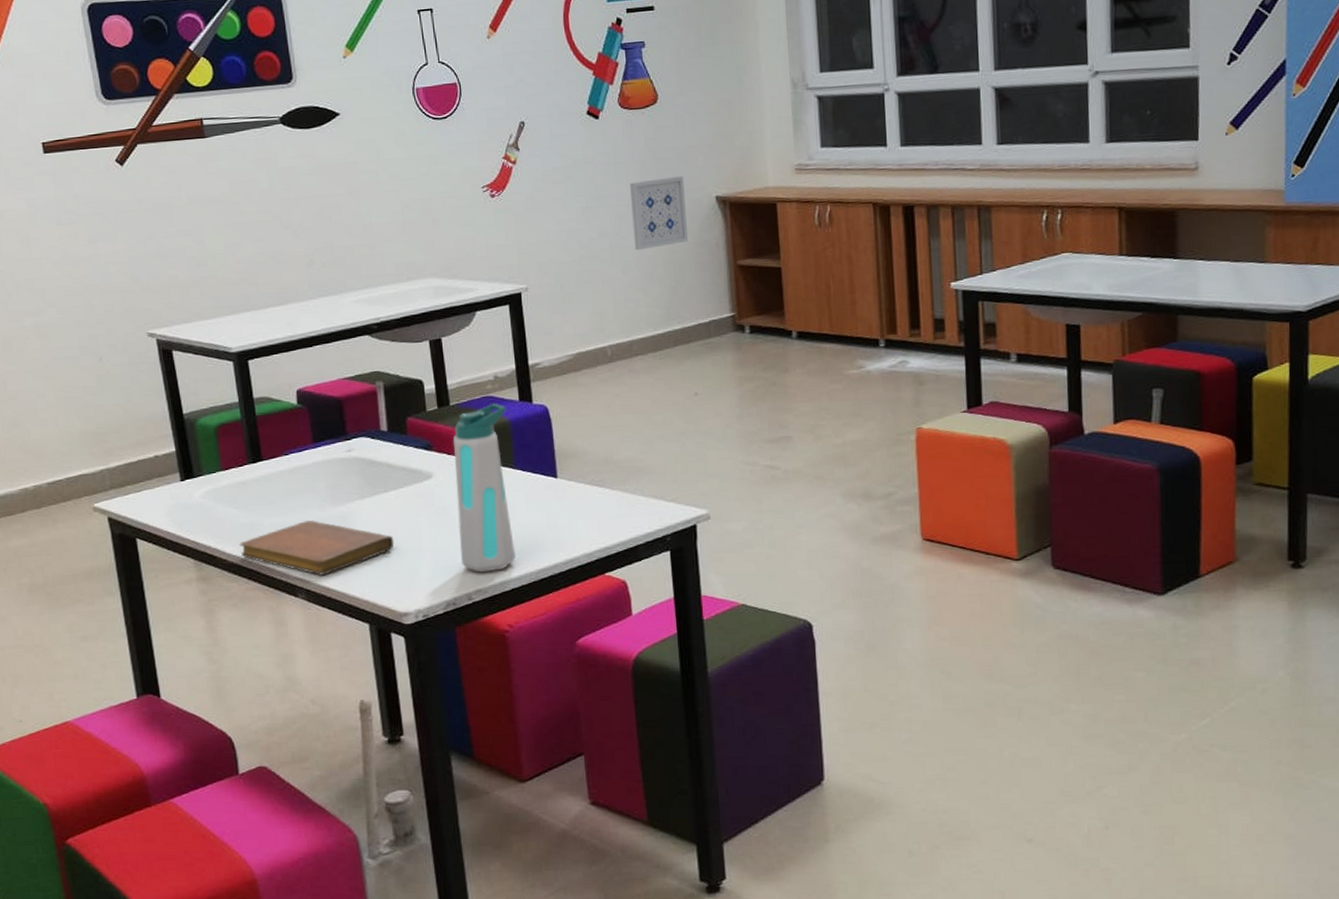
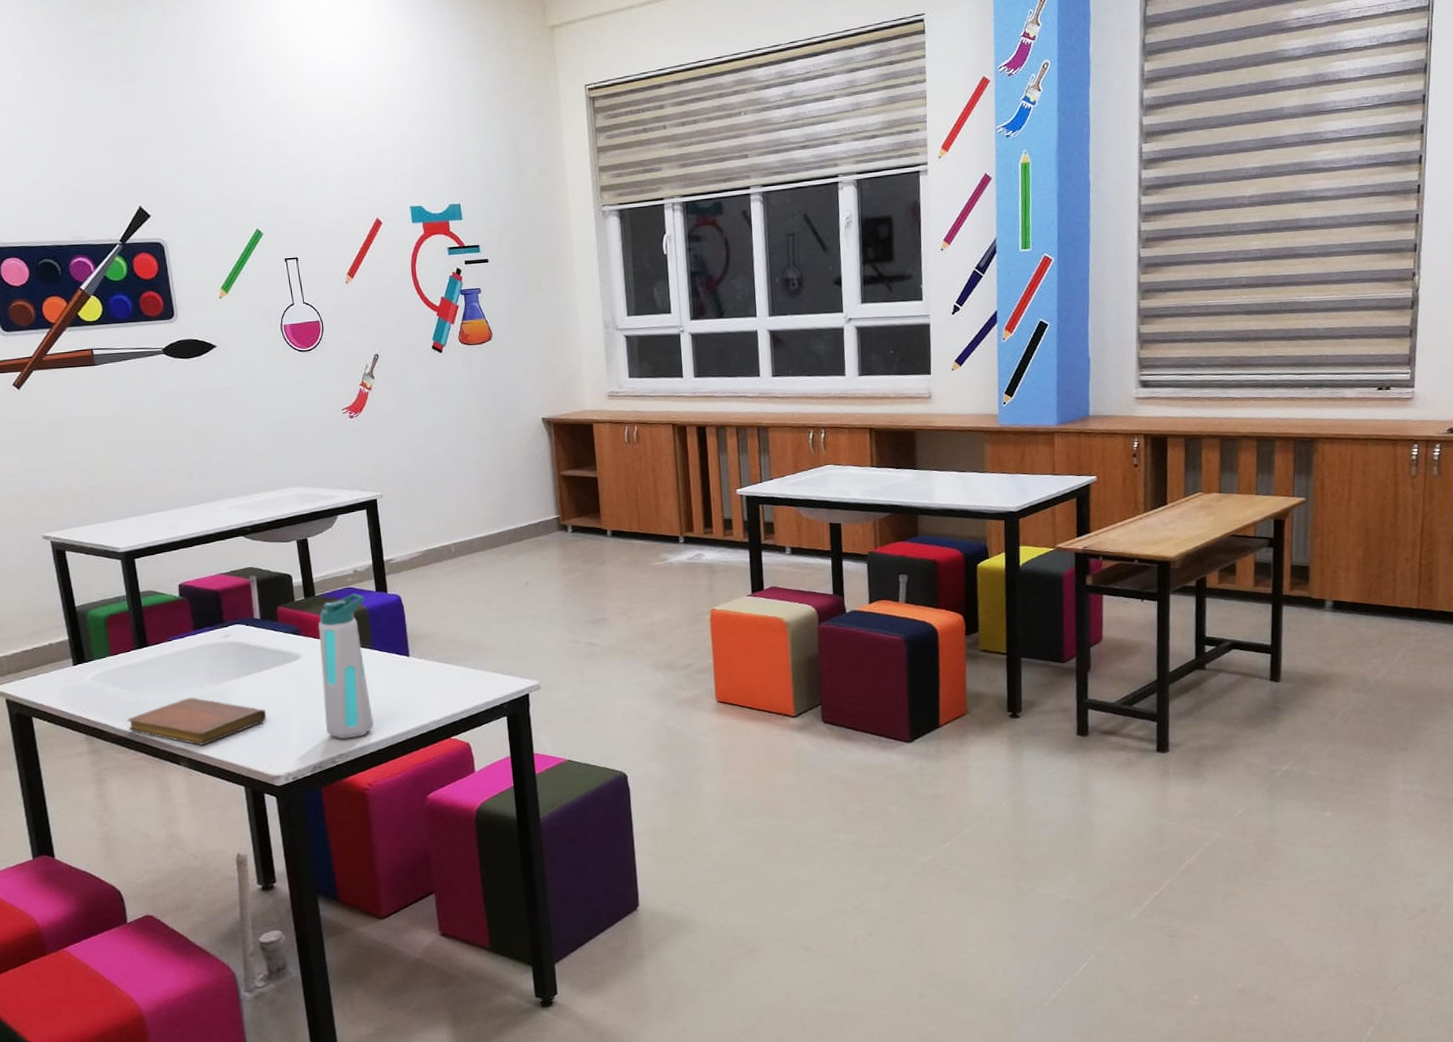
wall art: present [630,175,689,251] -> none [469,400,520,464]

